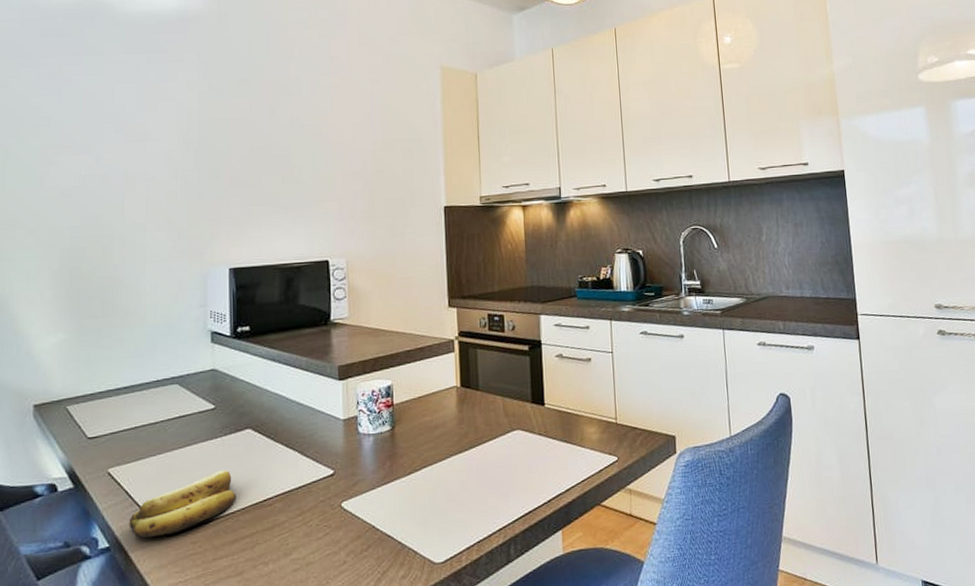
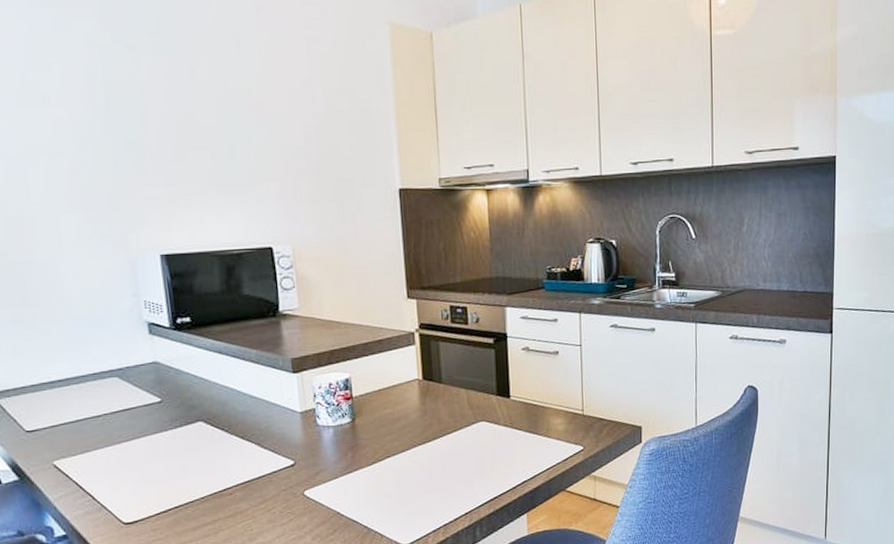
banana: present [129,469,236,538] -> none [83,461,194,527]

